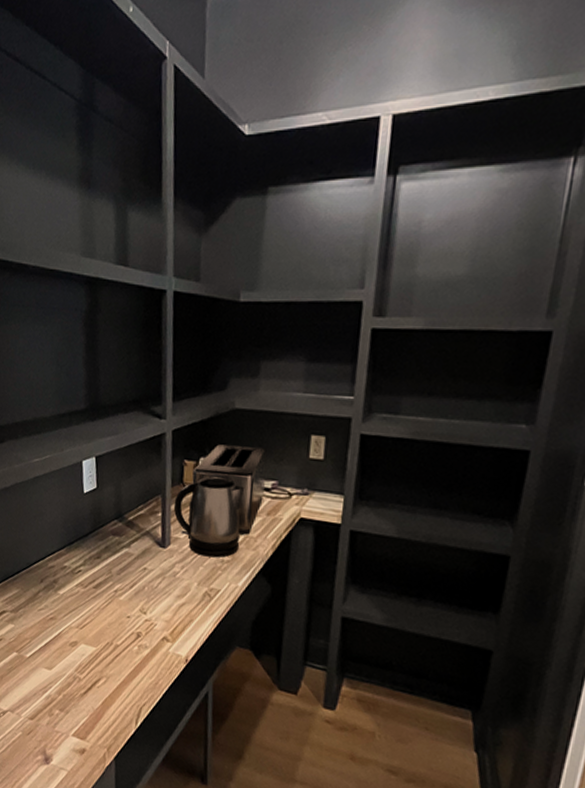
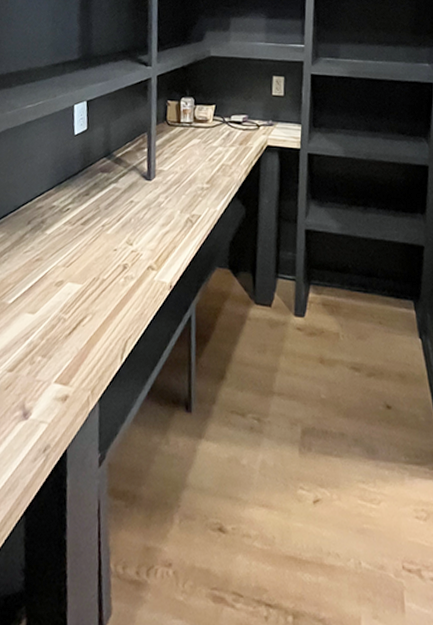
kettle: present [173,476,244,558] -> none [158,113,219,186]
toaster: present [188,444,268,535] -> none [172,86,239,164]

